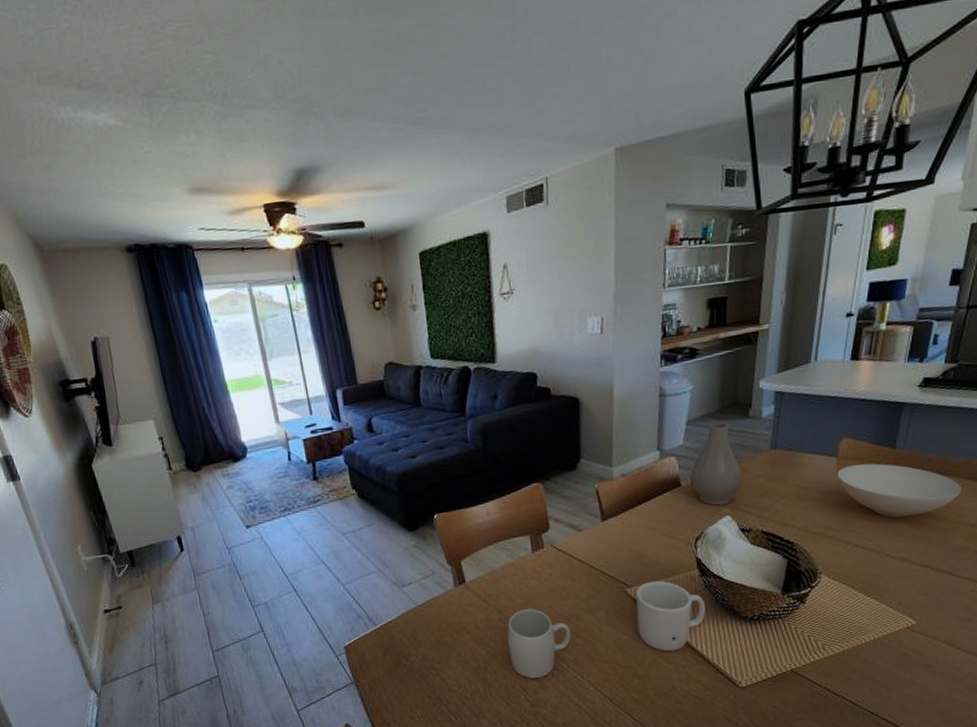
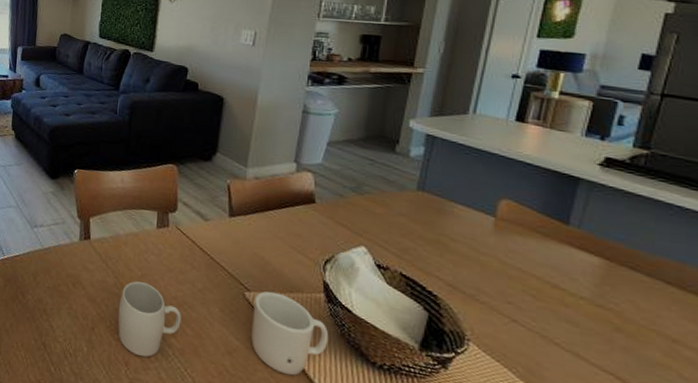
vase: present [689,422,744,506] -> none [324,149,384,235]
bowl: present [837,463,961,518] -> none [494,229,657,309]

